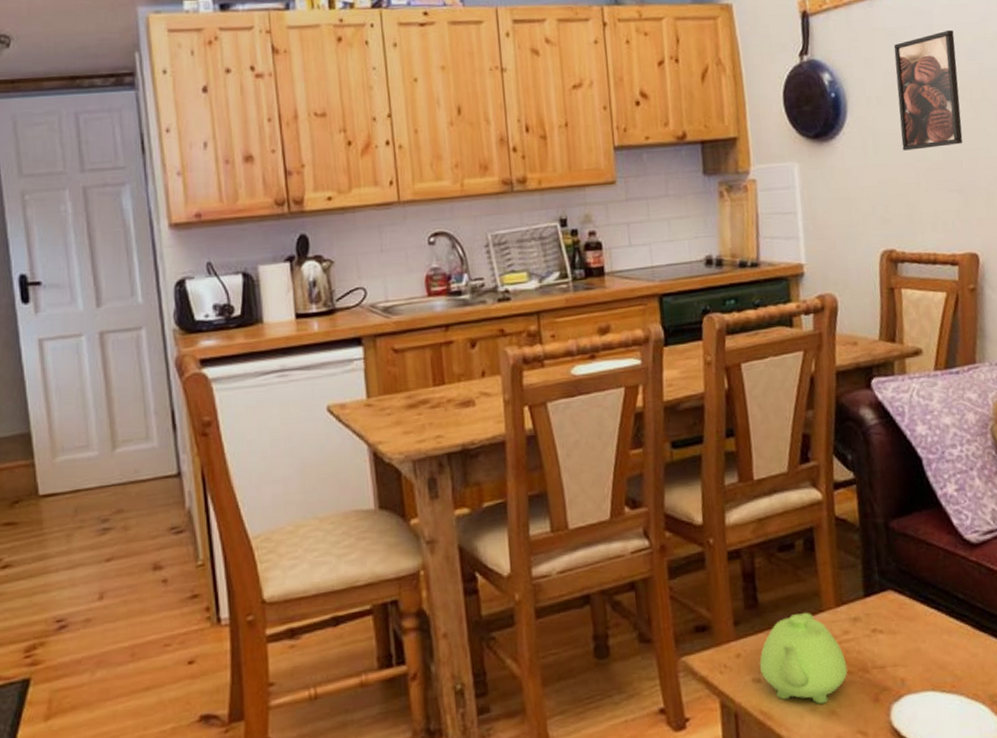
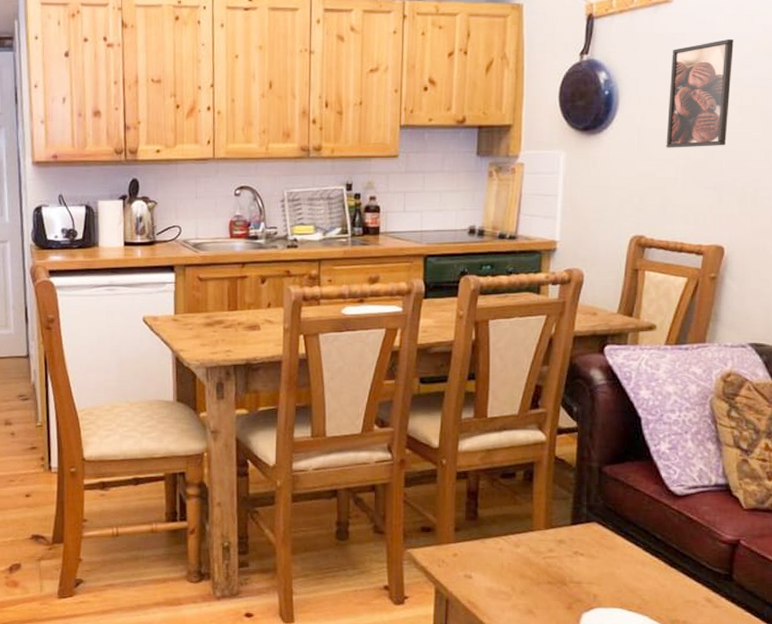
teapot: present [759,613,848,705] -> none [473,530,548,604]

